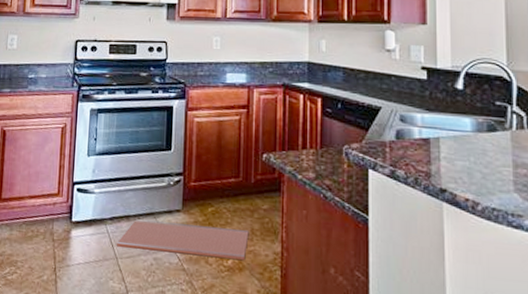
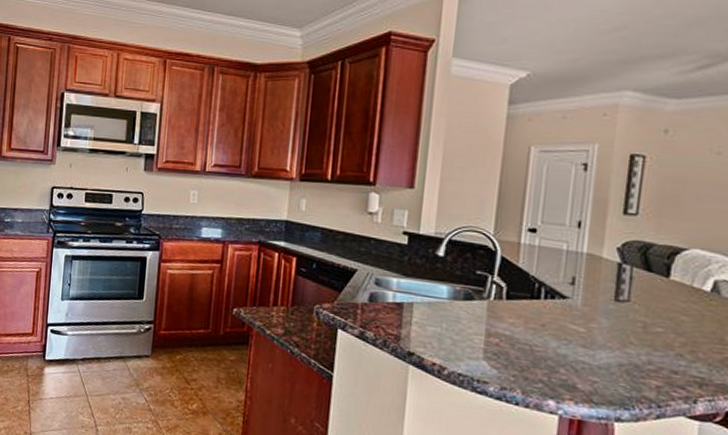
door mat: present [117,219,249,261] -> none [87,361,215,406]

